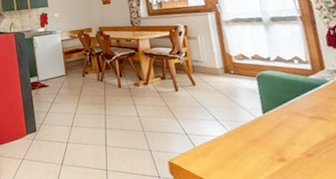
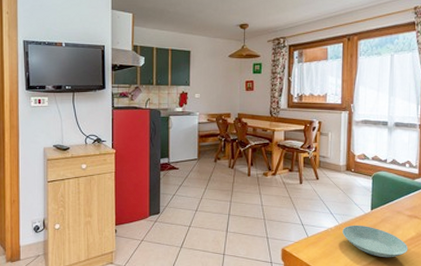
saucer: none [233,131,320,167] -> present [342,225,408,258]

